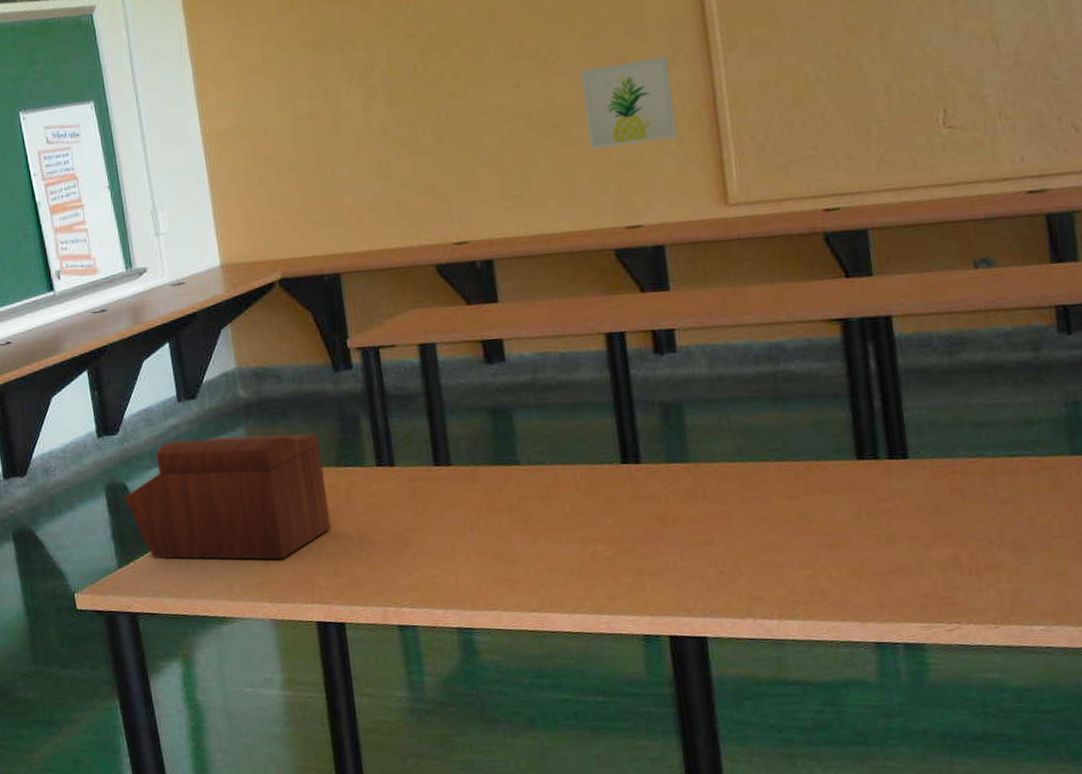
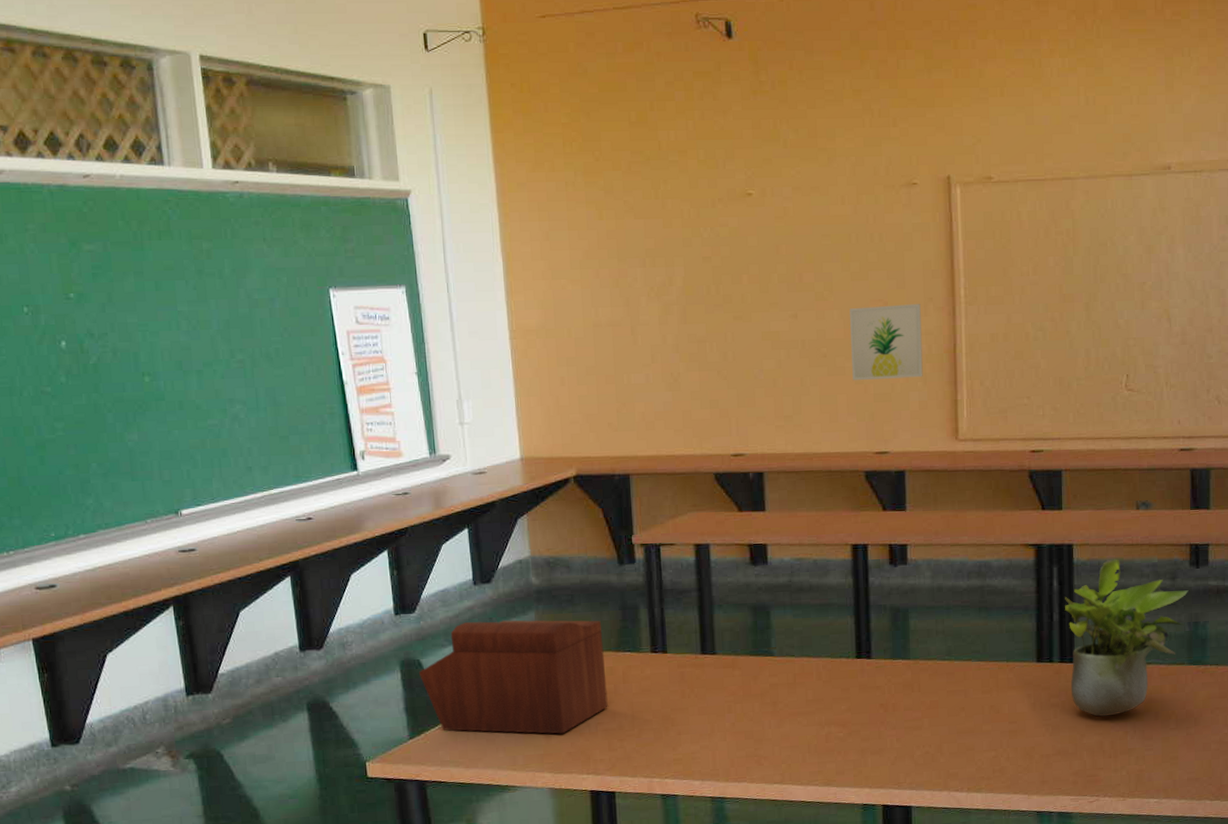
potted plant: none [887,329,1060,524] -> present [1065,559,1189,717]

